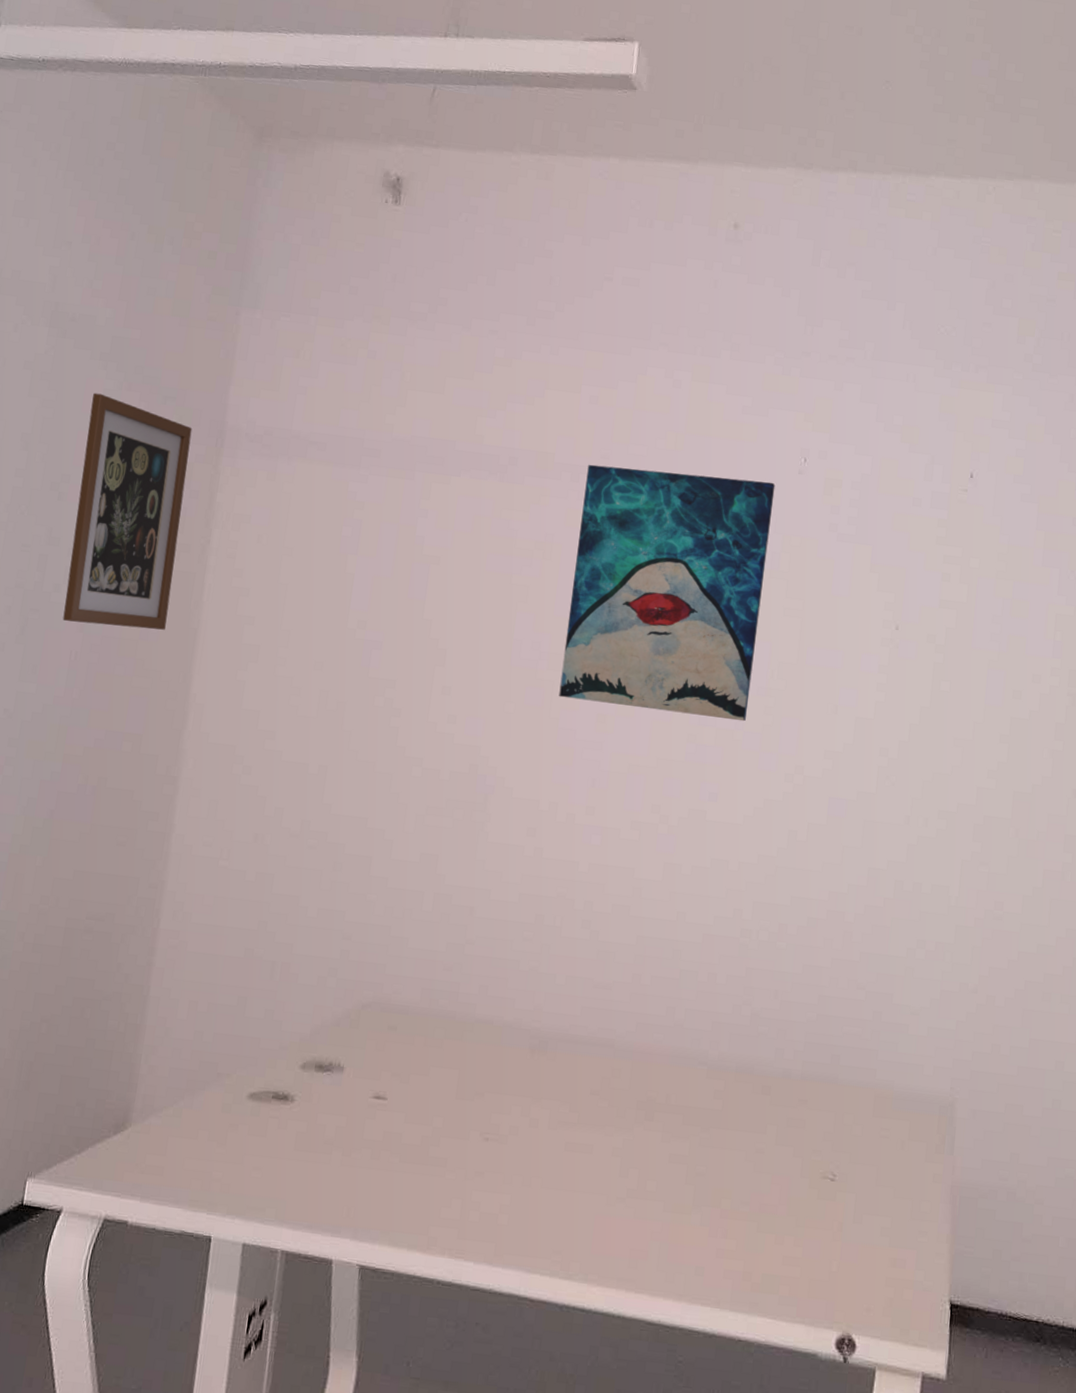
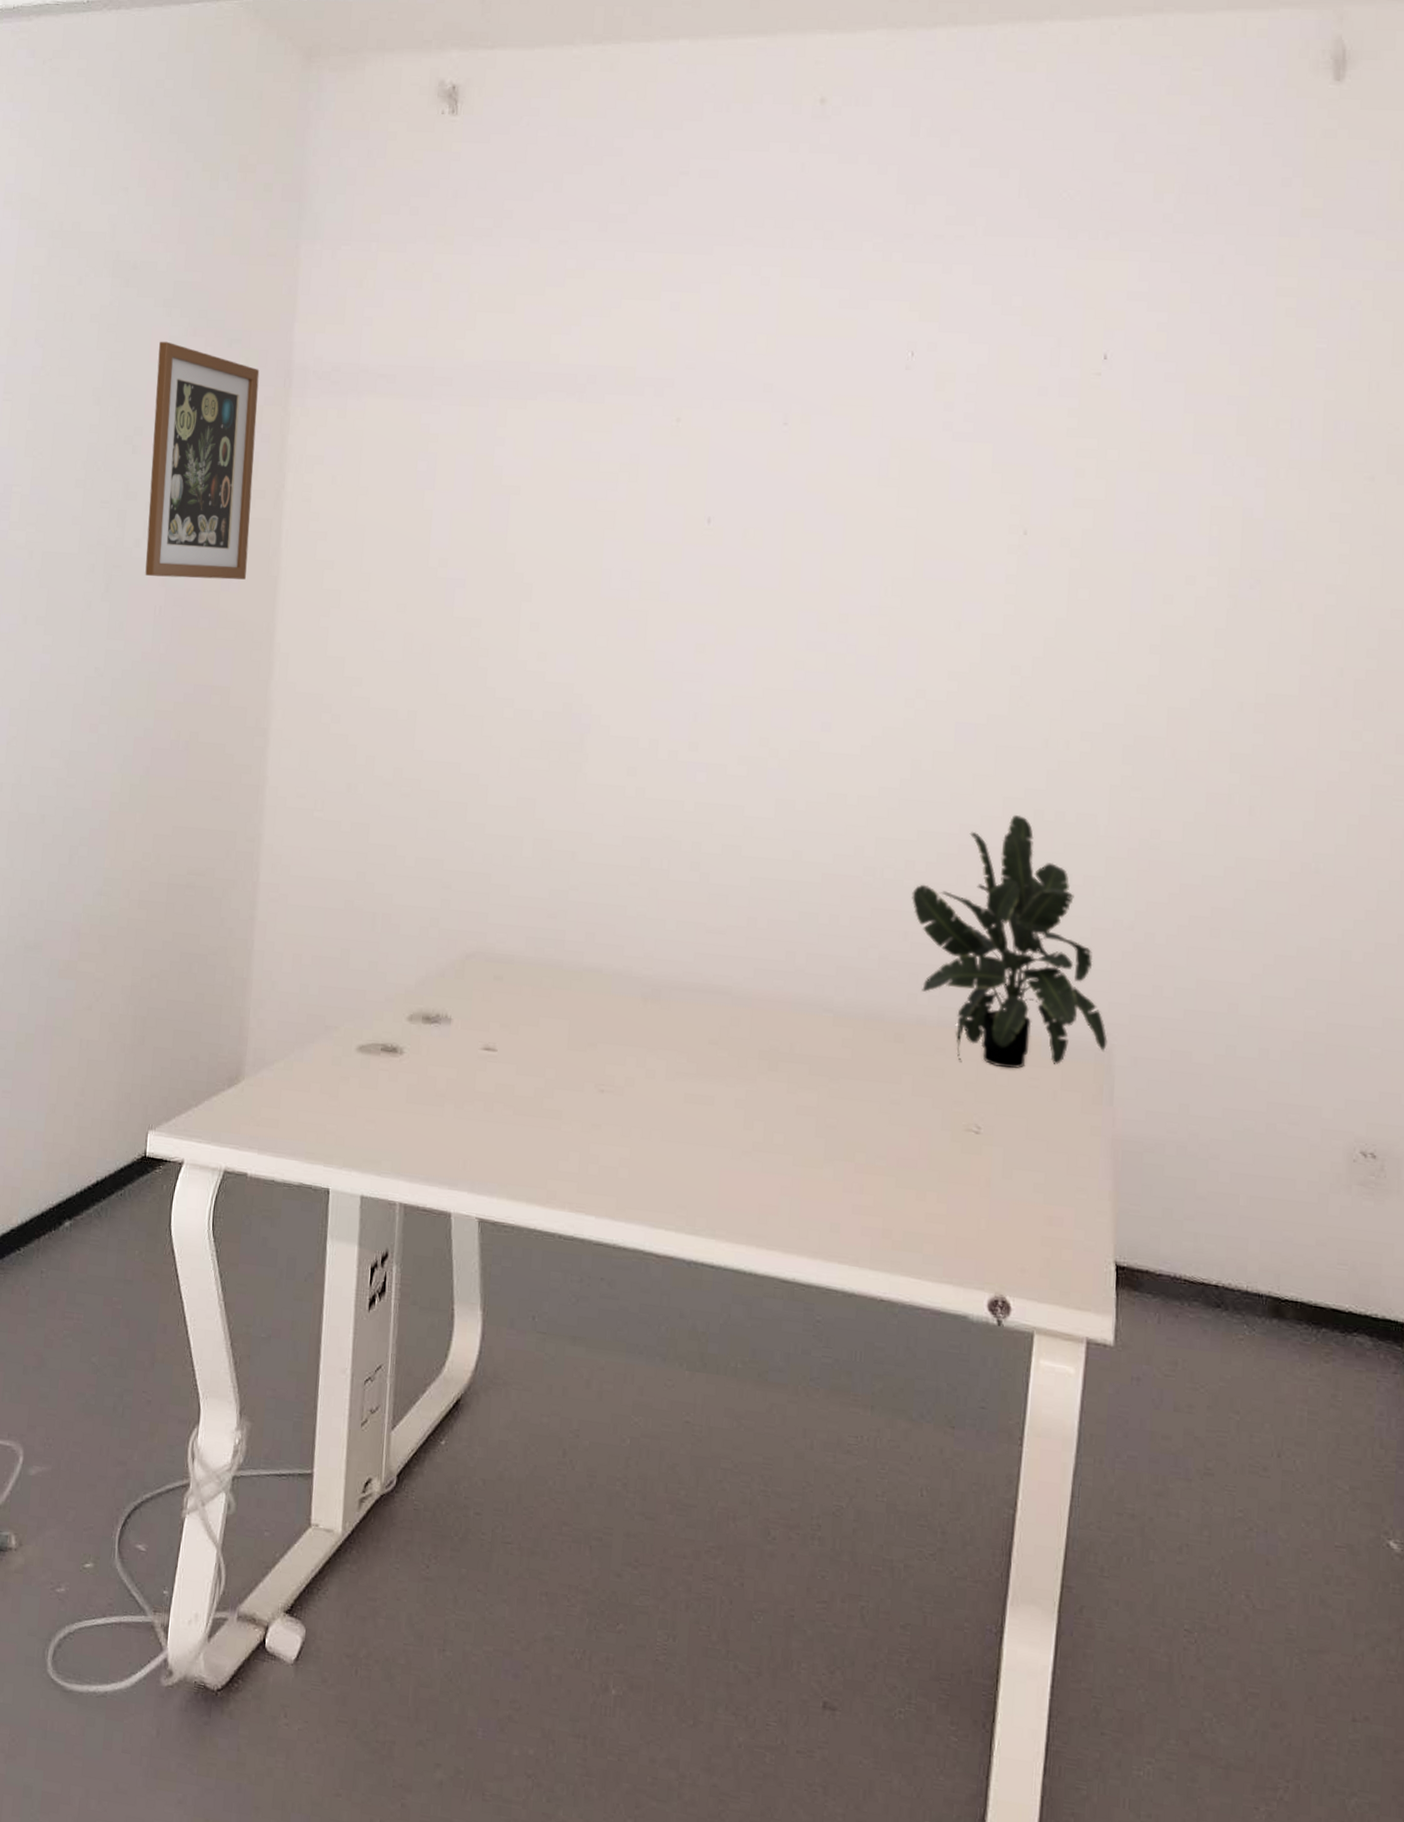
wall art: present [559,464,776,722] -> none [653,376,880,644]
potted plant: none [783,885,951,1120] -> present [912,815,1108,1069]

